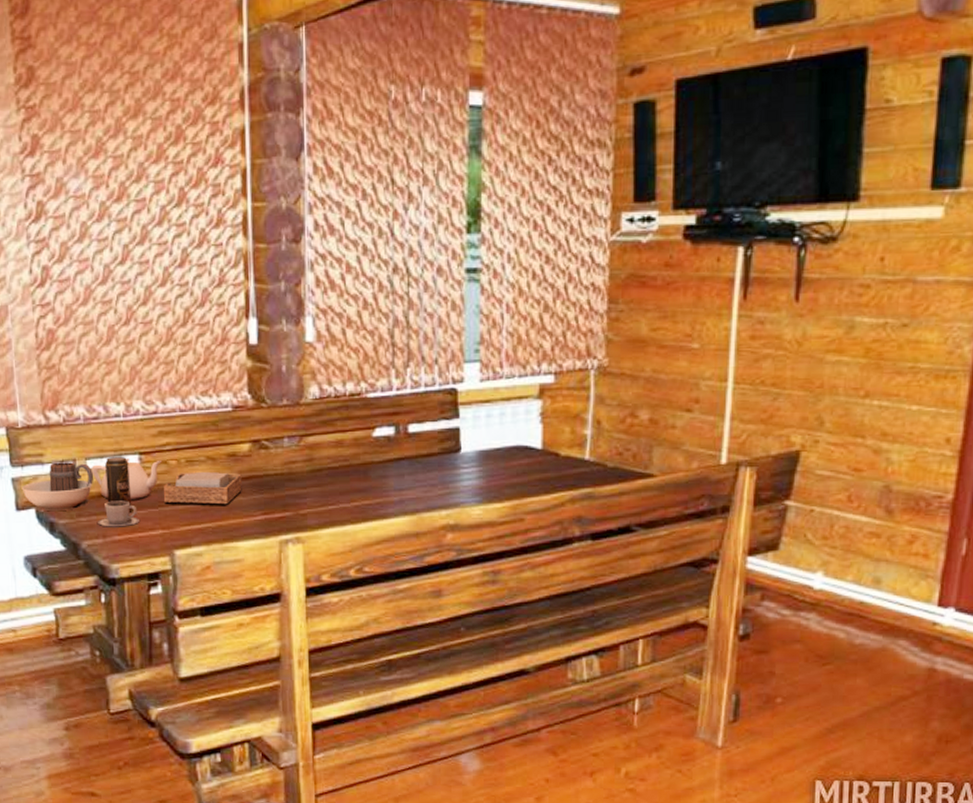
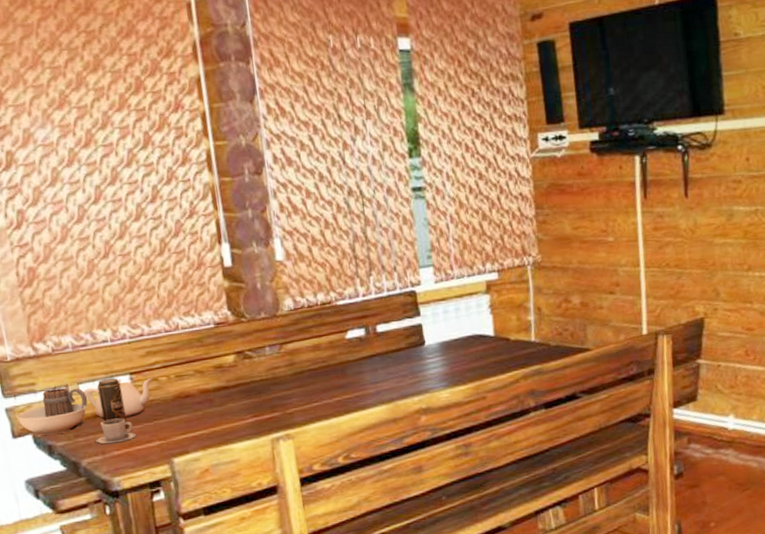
napkin holder: present [163,471,242,508] -> none [156,382,232,418]

